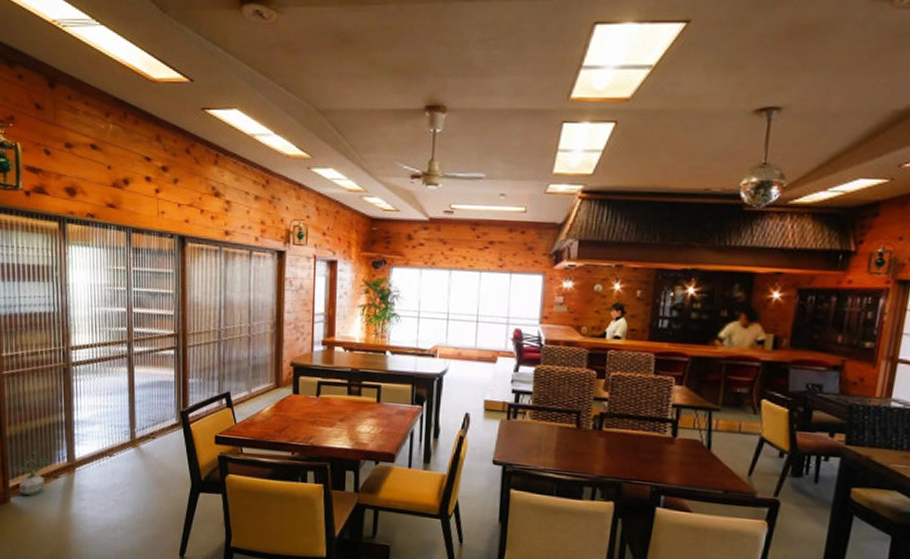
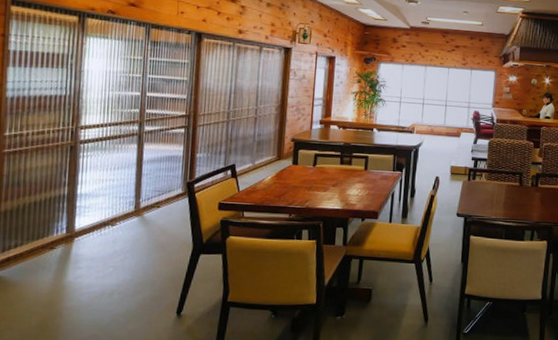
potted plant: present [19,448,48,497] -> none [9,222,45,269]

